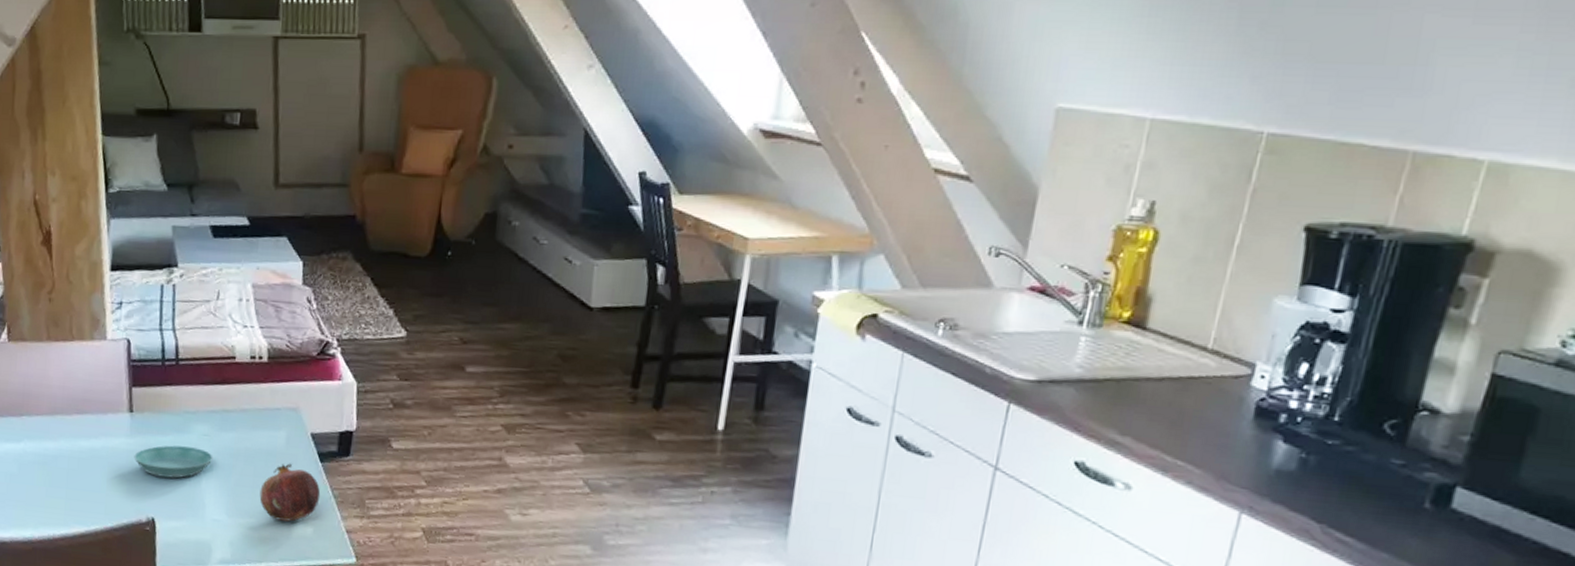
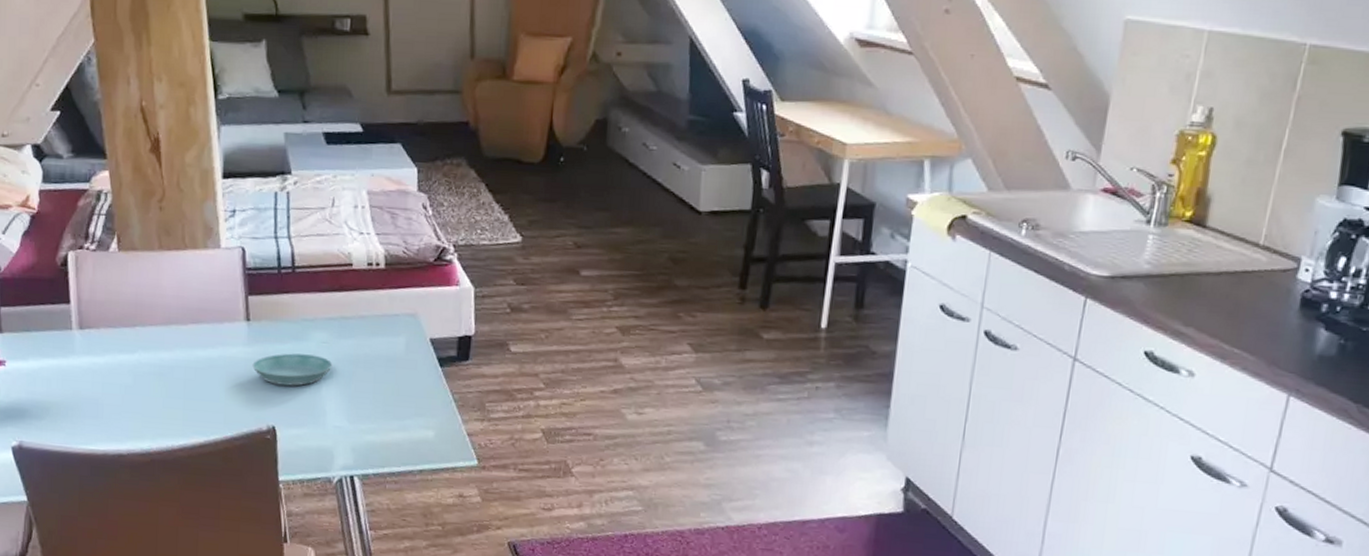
fruit: present [259,463,321,522] -> none [380,368,441,426]

